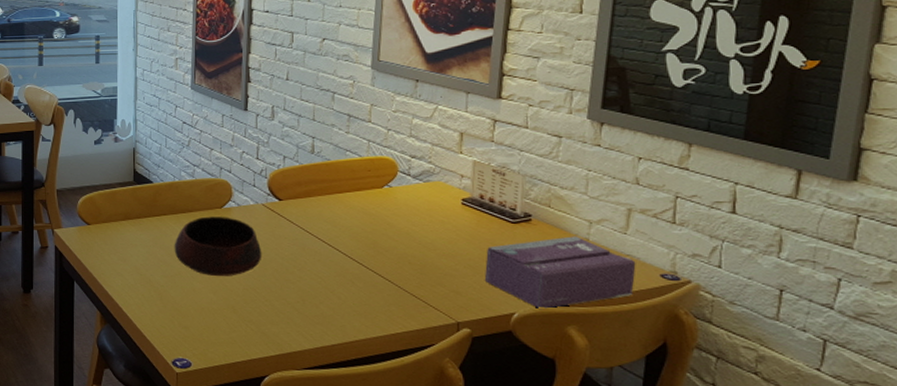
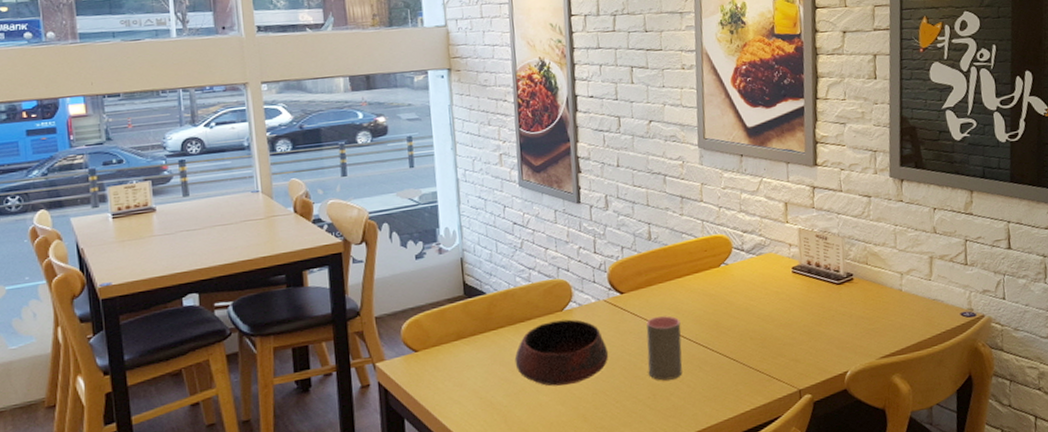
cup: none [299,227,337,289] -> present [646,316,682,381]
tissue box: present [484,236,636,310] -> none [818,288,942,364]

